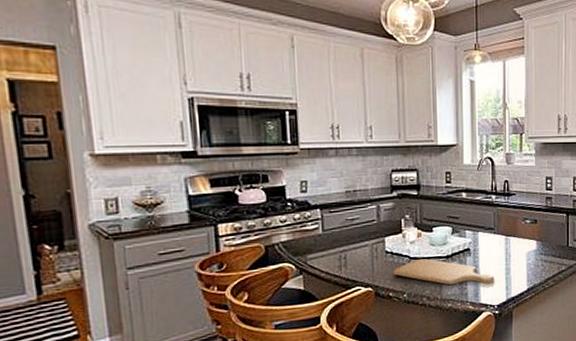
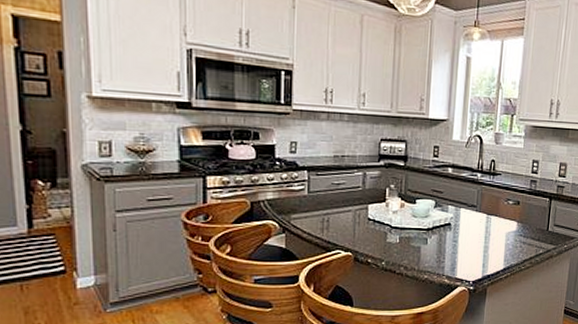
chopping board: present [392,258,495,285] -> none [373,229,472,260]

